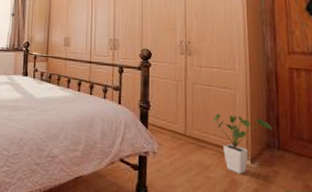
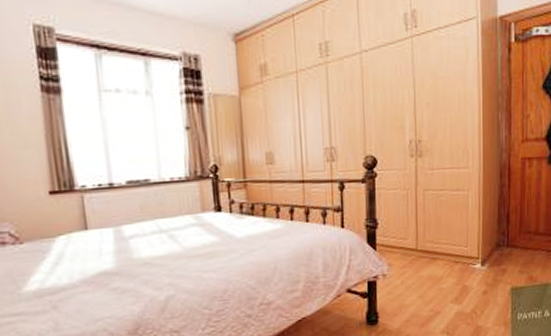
house plant: present [213,114,272,174] -> none [445,218,502,279]

